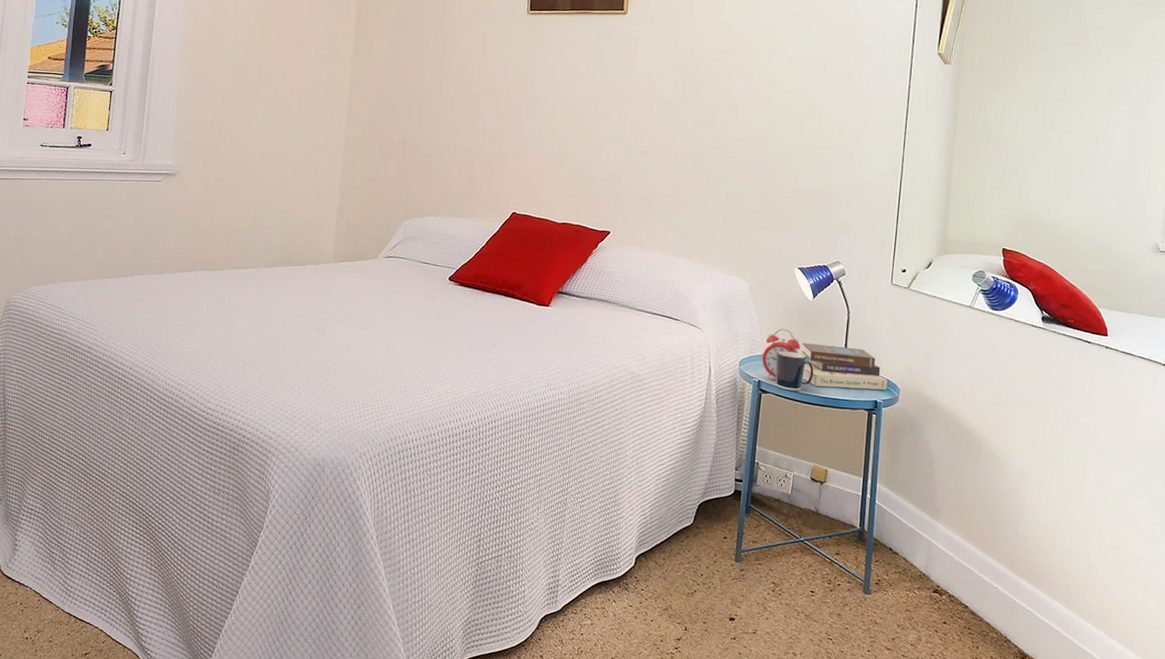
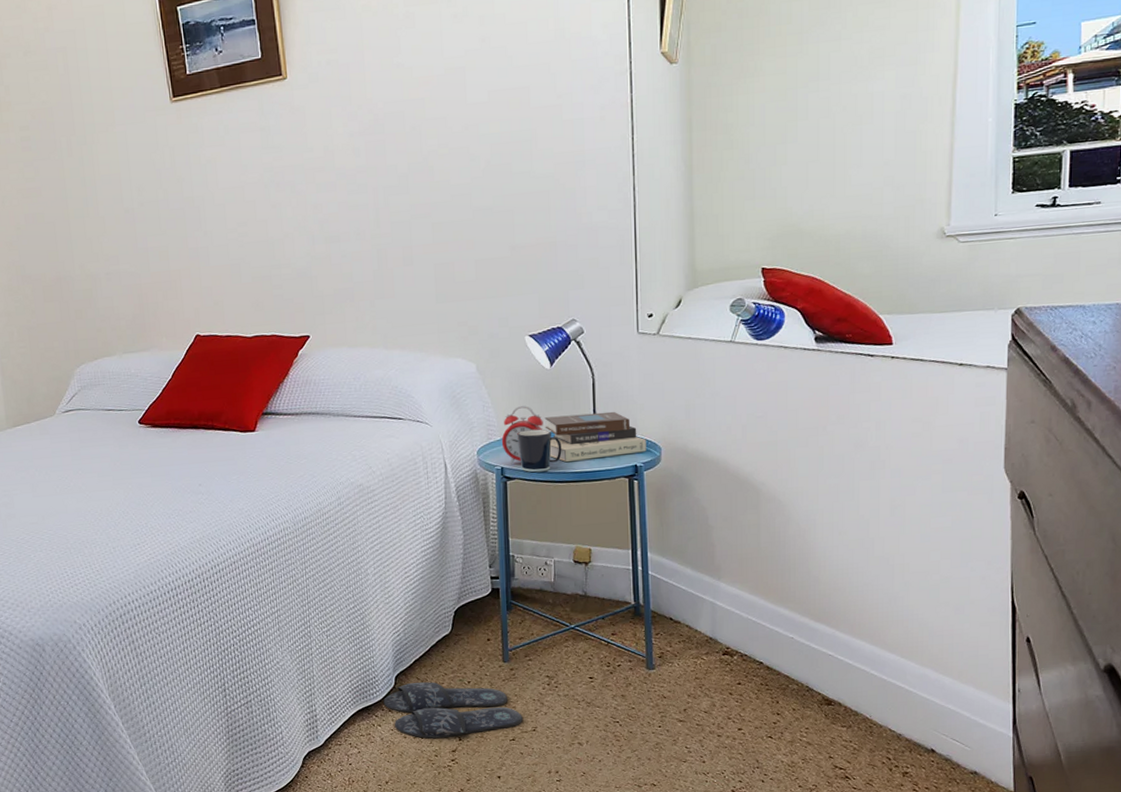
slippers: none [622,565,746,626] -> present [384,682,523,739]

